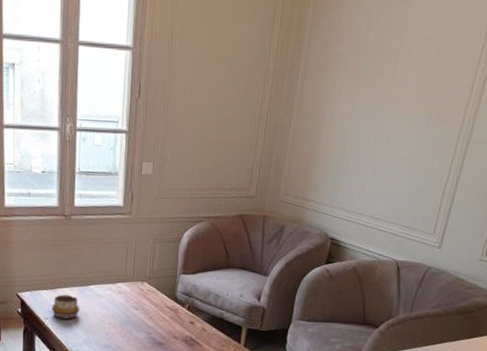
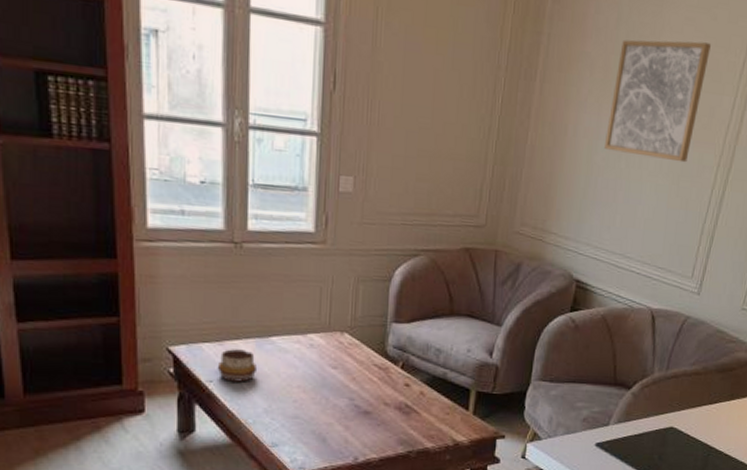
wall art: none [356,35,452,138] -> present [605,39,712,163]

